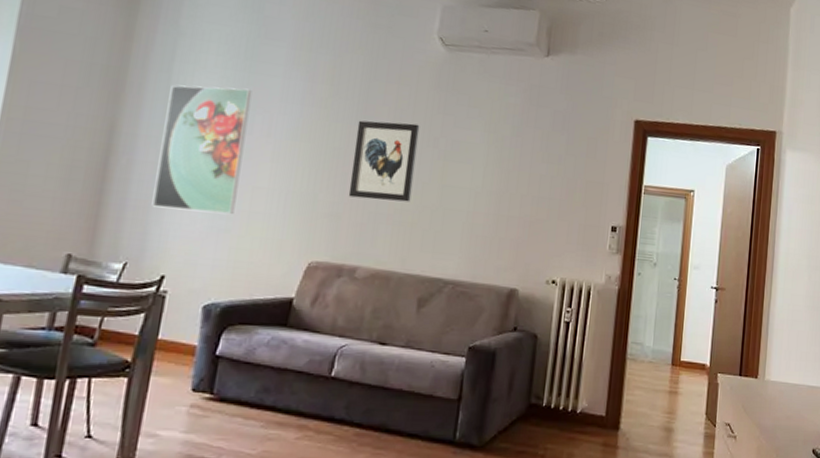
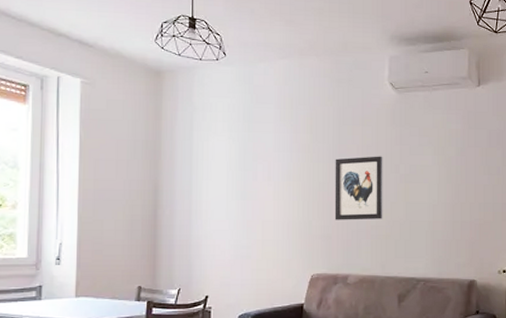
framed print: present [152,84,252,214] -> none [192,145,253,244]

